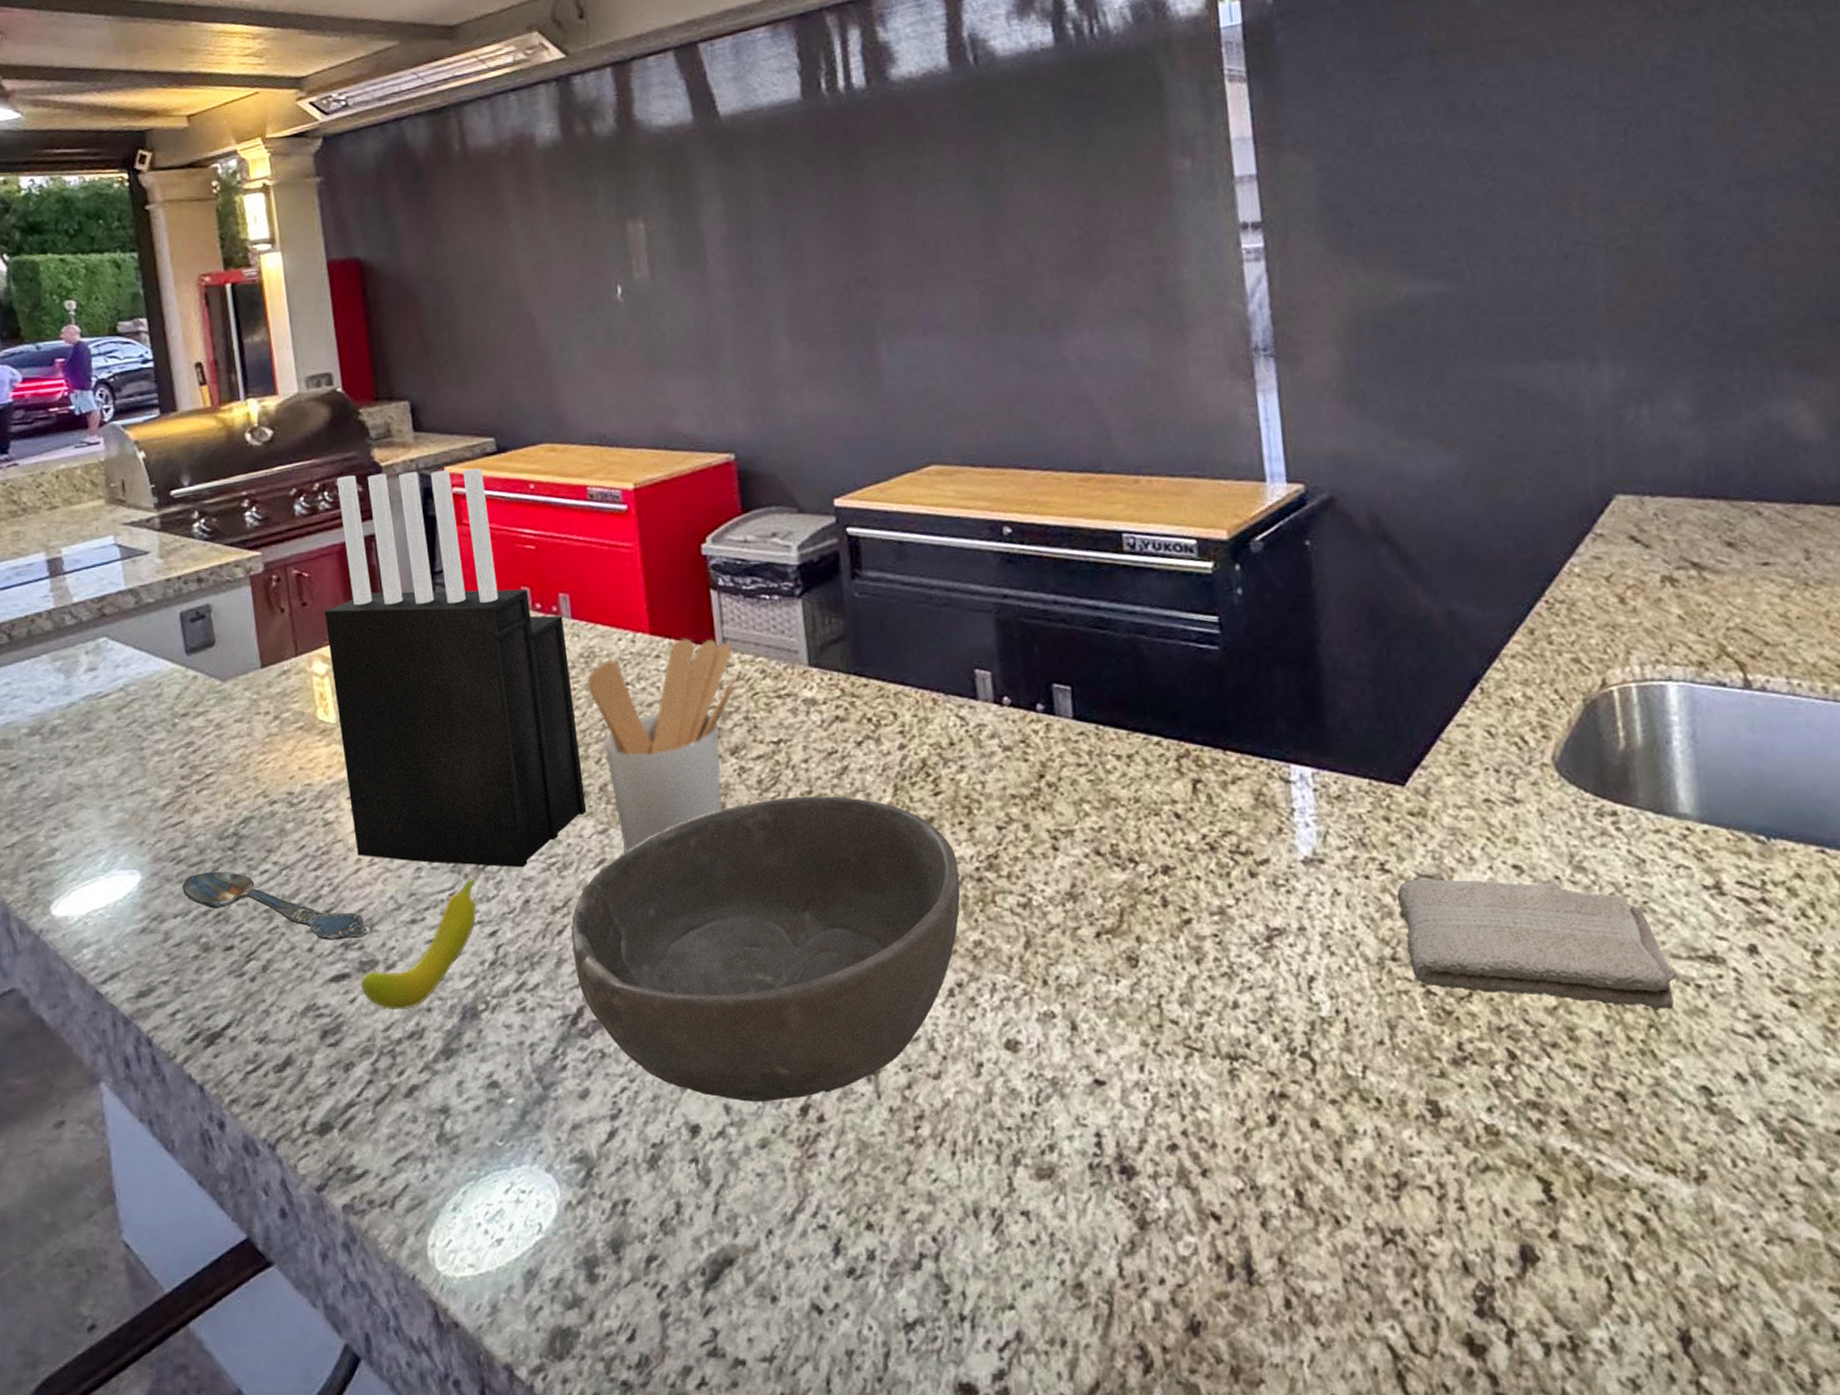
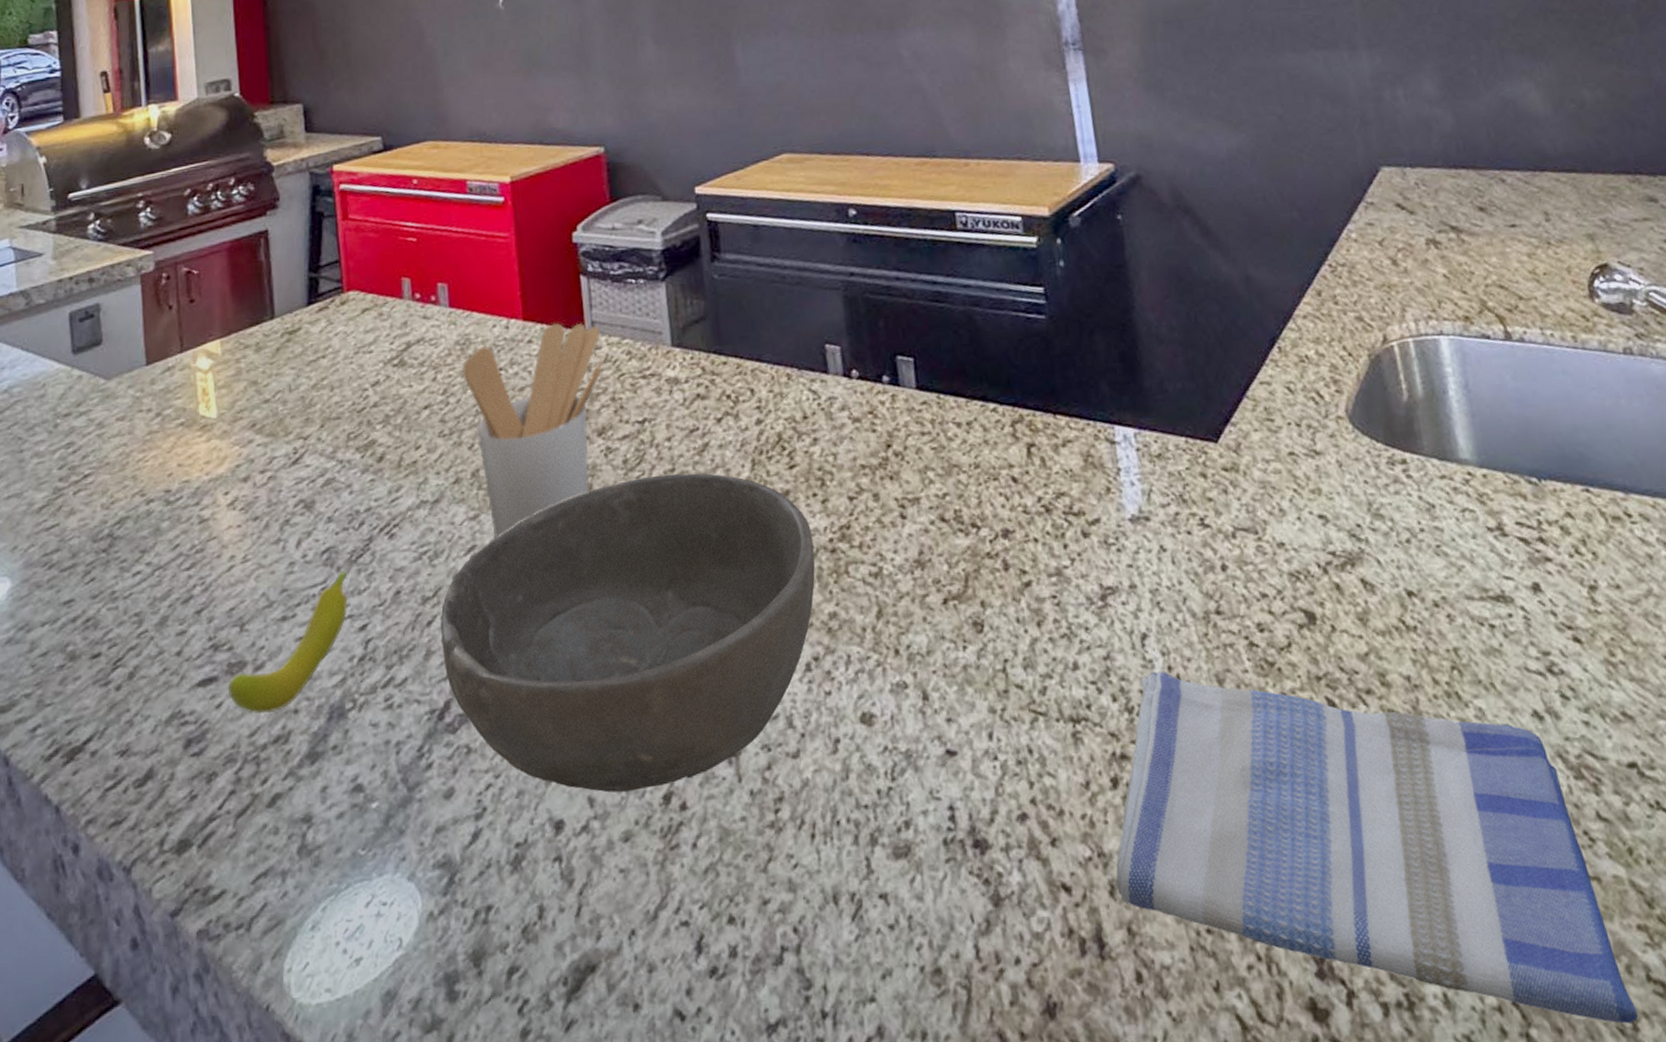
spoon: present [182,871,368,940] -> none [52,574,238,643]
knife block: present [324,468,587,868] -> none [211,165,459,559]
dish towel: none [1268,1014,1821,1379] -> present [1116,670,1639,1024]
washcloth: present [1396,878,1678,1010] -> none [1216,530,1473,652]

